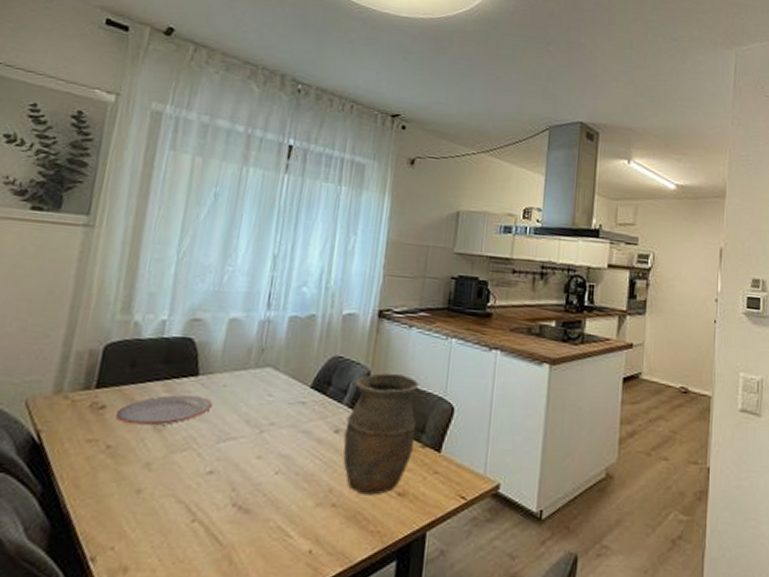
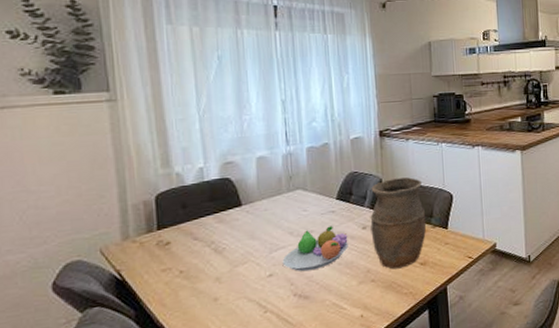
plate: present [115,395,213,426] -> none [180,221,259,252]
fruit bowl: none [228,420,315,477] -> present [282,226,348,272]

